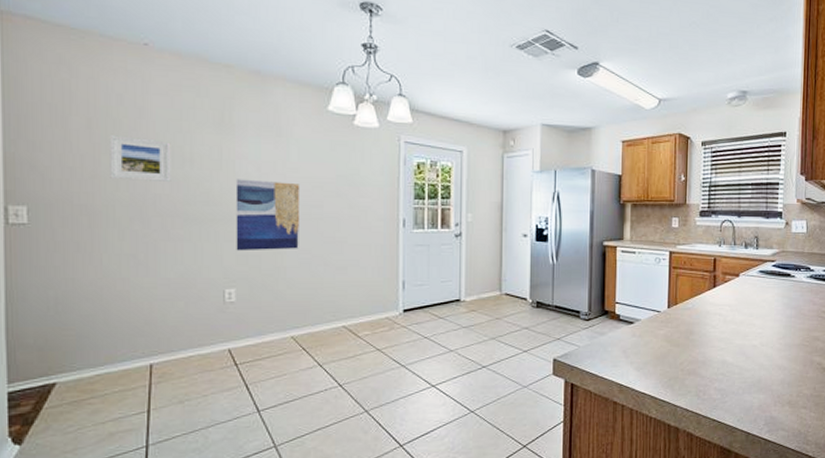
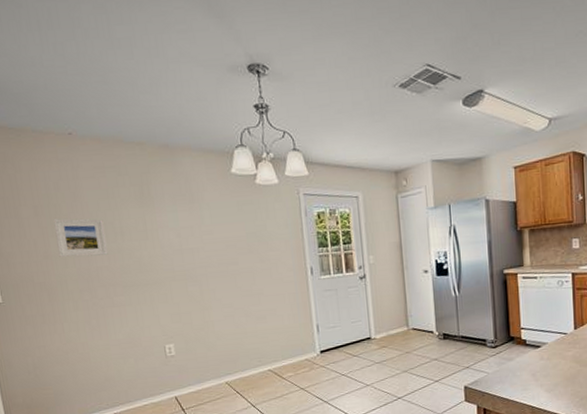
wall art: present [235,179,300,251] -> none [161,244,222,311]

